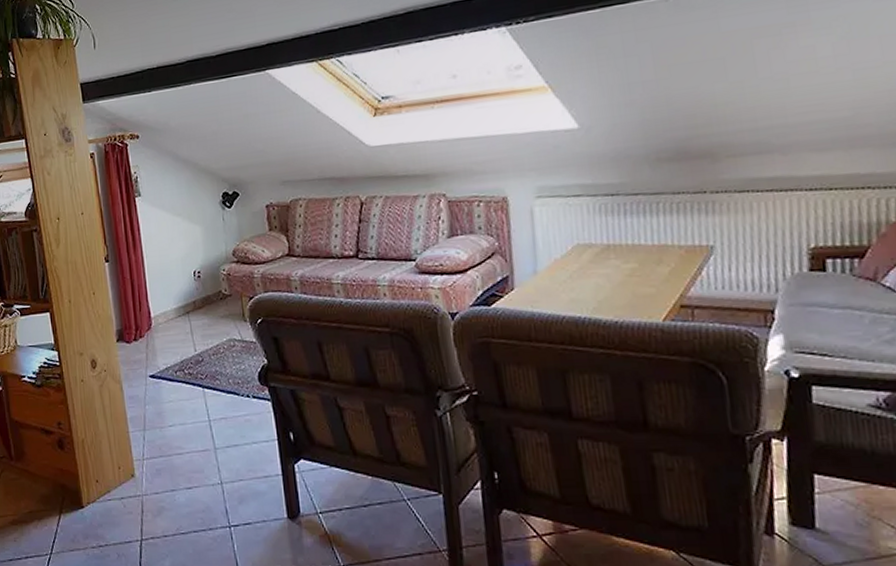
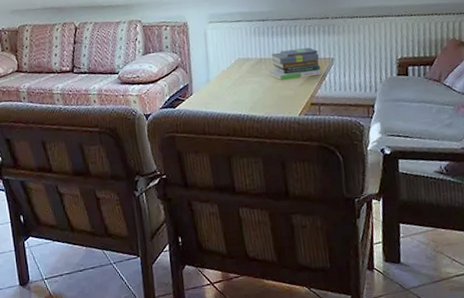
books: none [618,231,695,275] -> present [268,47,321,81]

